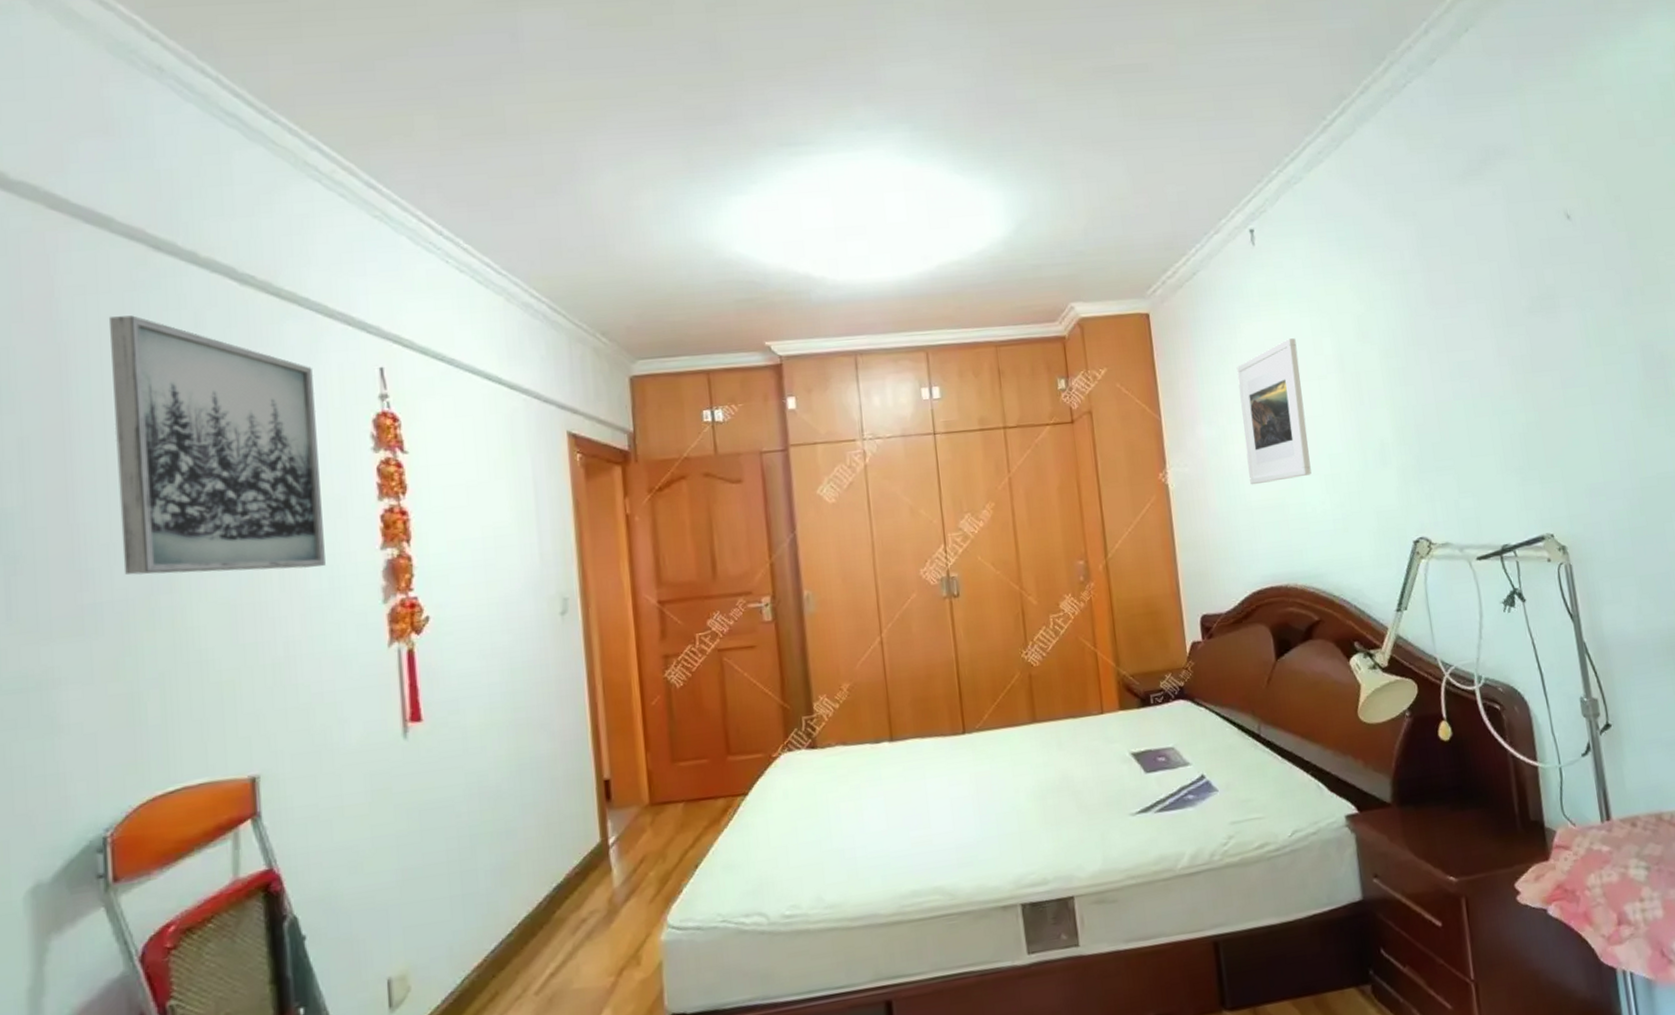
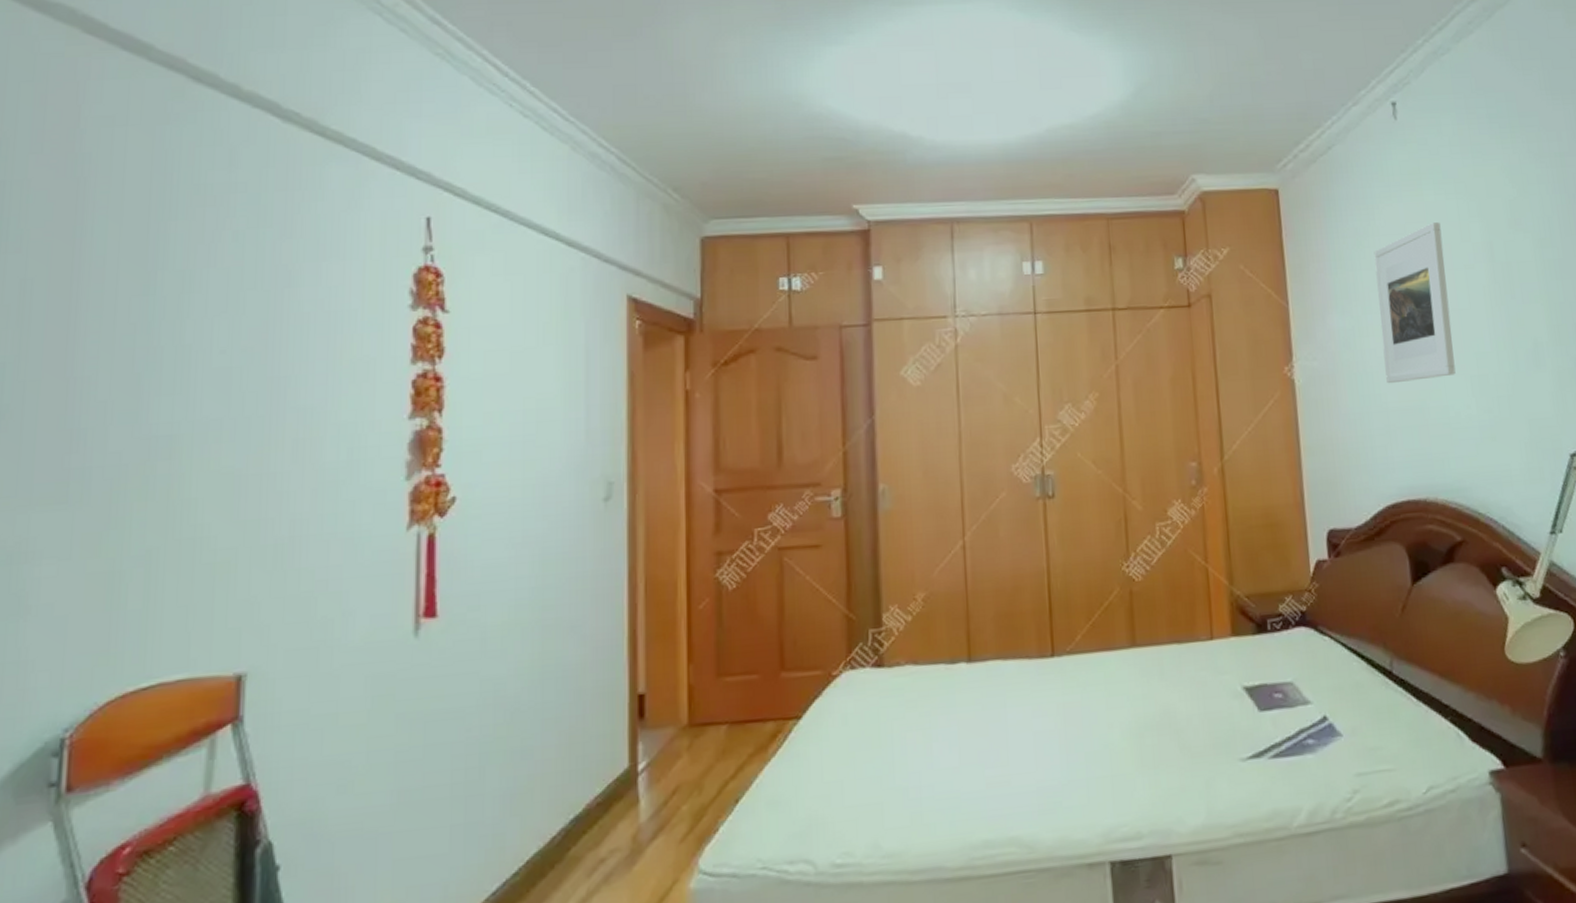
wall art: present [108,315,326,575] -> none [120,150,352,438]

